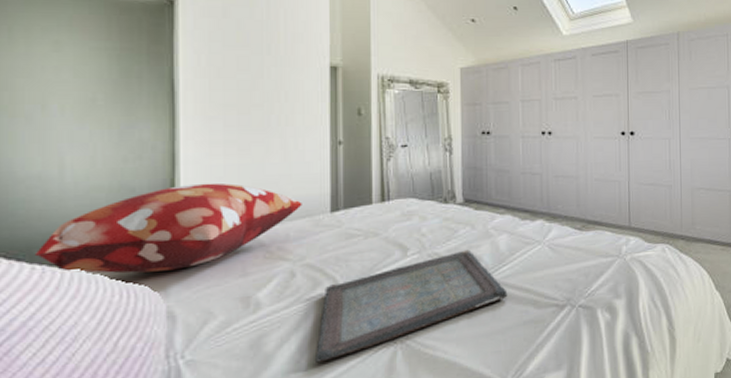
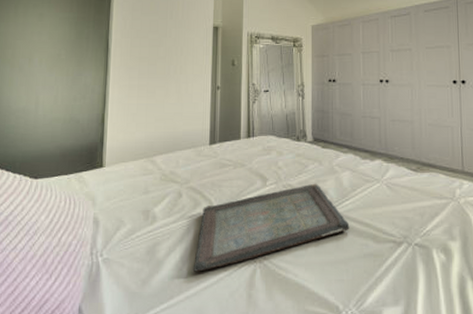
decorative pillow: present [34,183,302,273] -> none [16,118,189,185]

